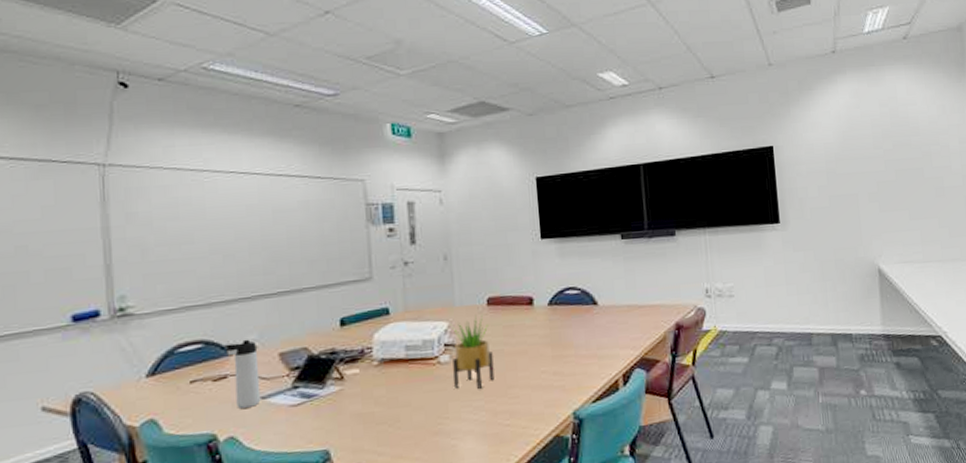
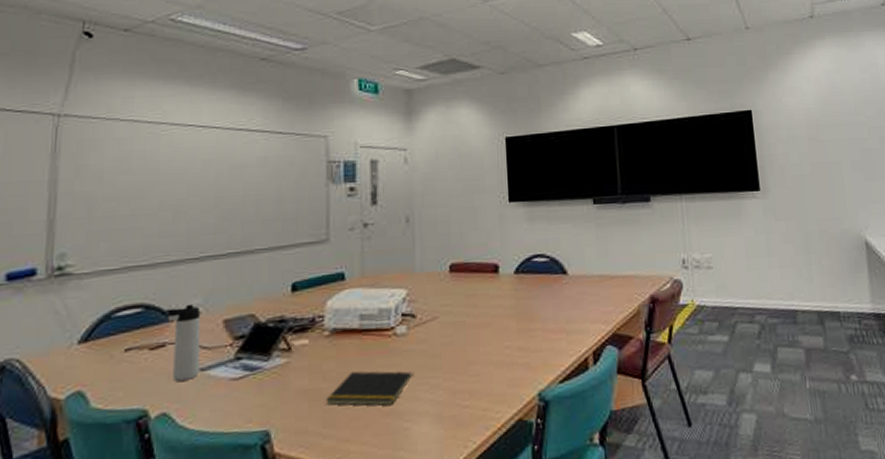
notepad: none [378,395,457,427] -> present [326,371,413,406]
potted plant: present [450,315,495,390] -> none [409,282,454,366]

